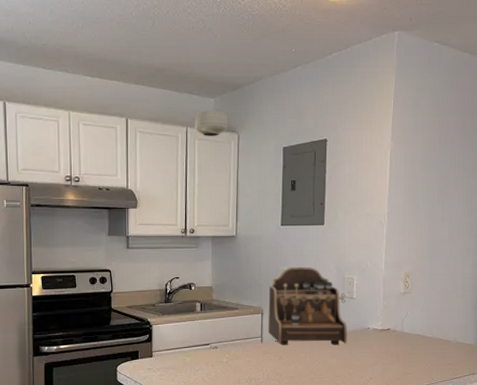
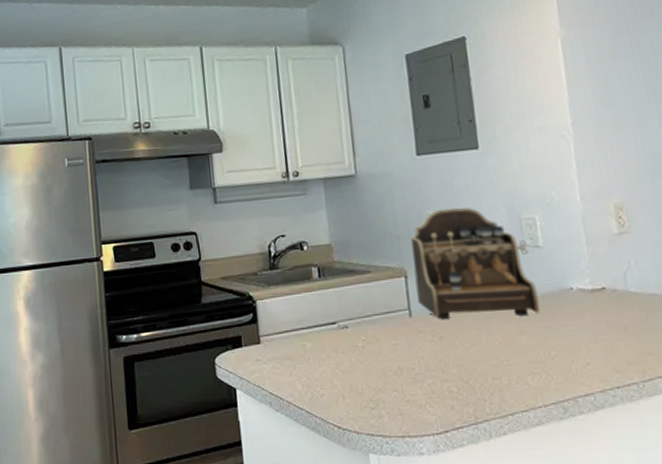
bowl: present [194,110,229,136] -> none [283,21,329,55]

